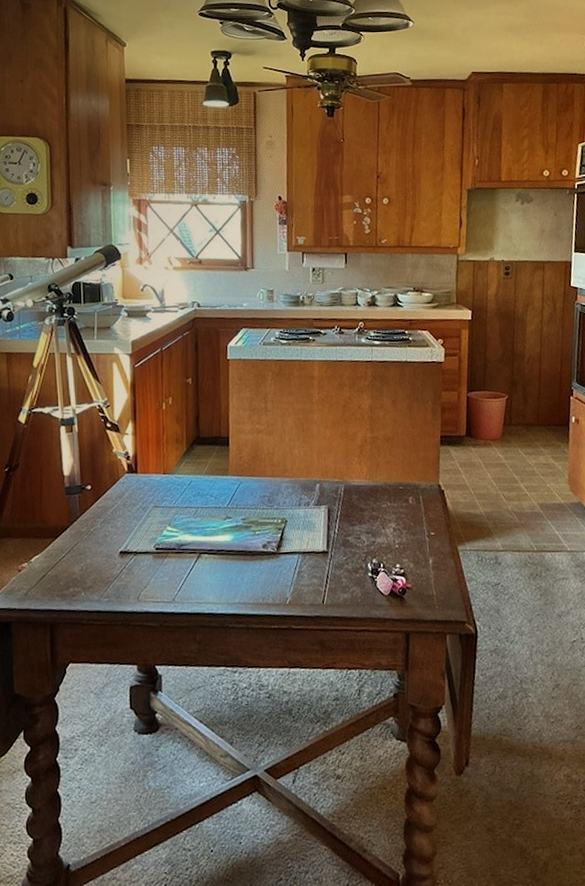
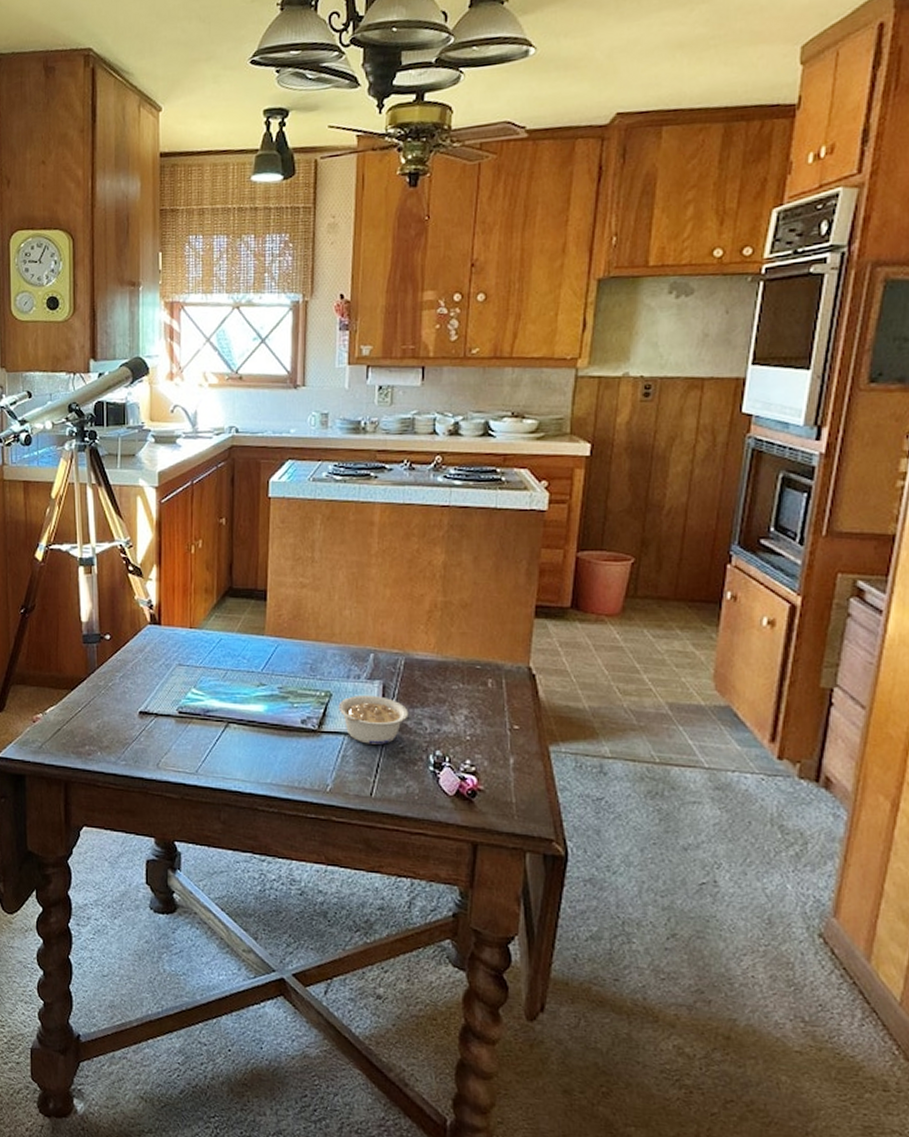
legume: none [293,518,350,560] -> present [338,694,409,745]

